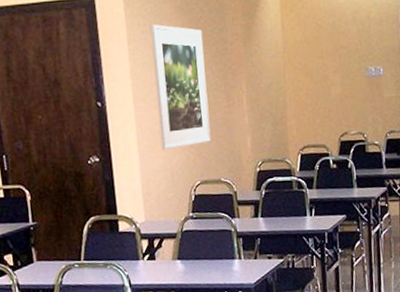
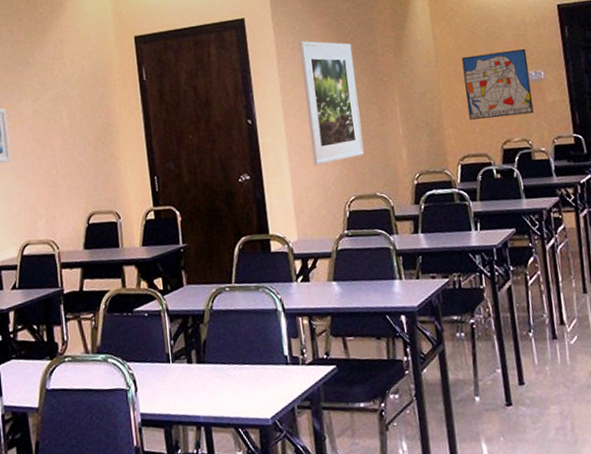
wall art: none [307,44,371,112] -> present [461,48,534,120]

